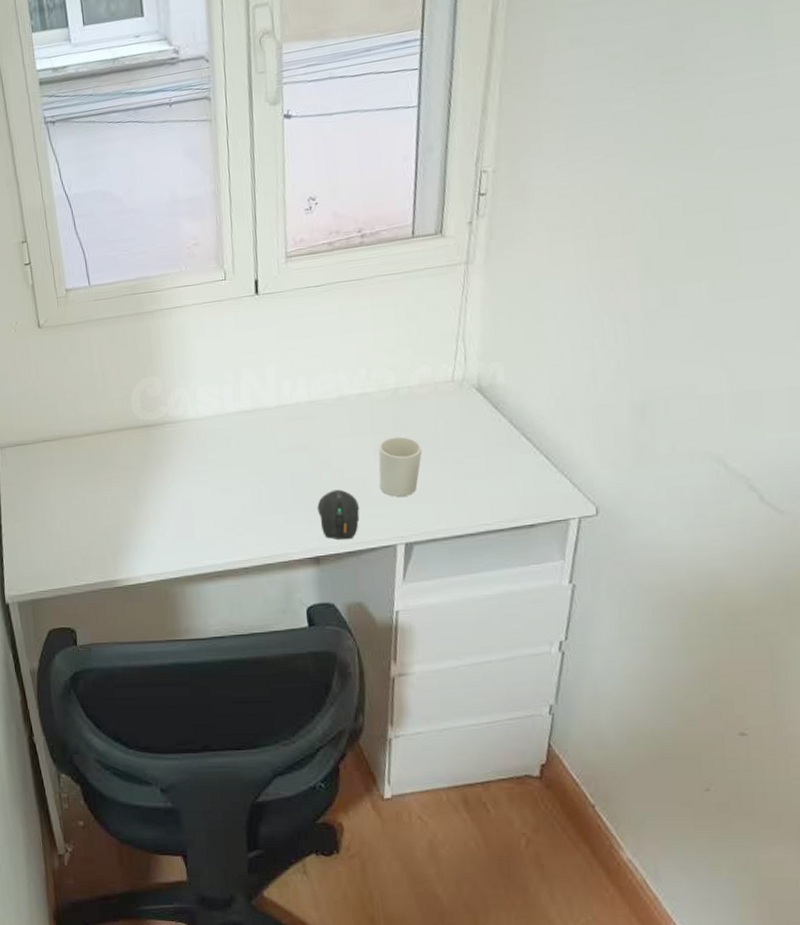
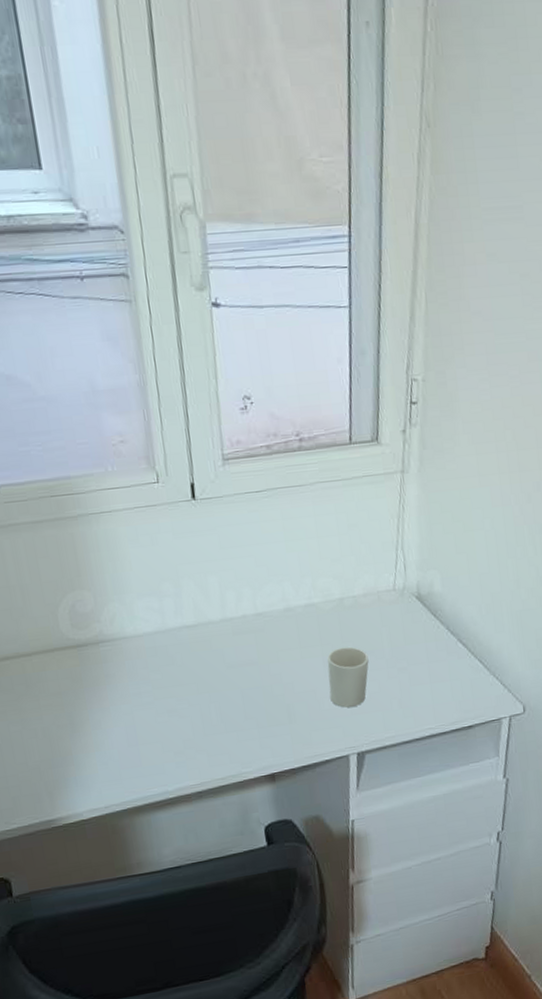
computer mouse: present [317,489,360,540] -> none [269,703,313,755]

